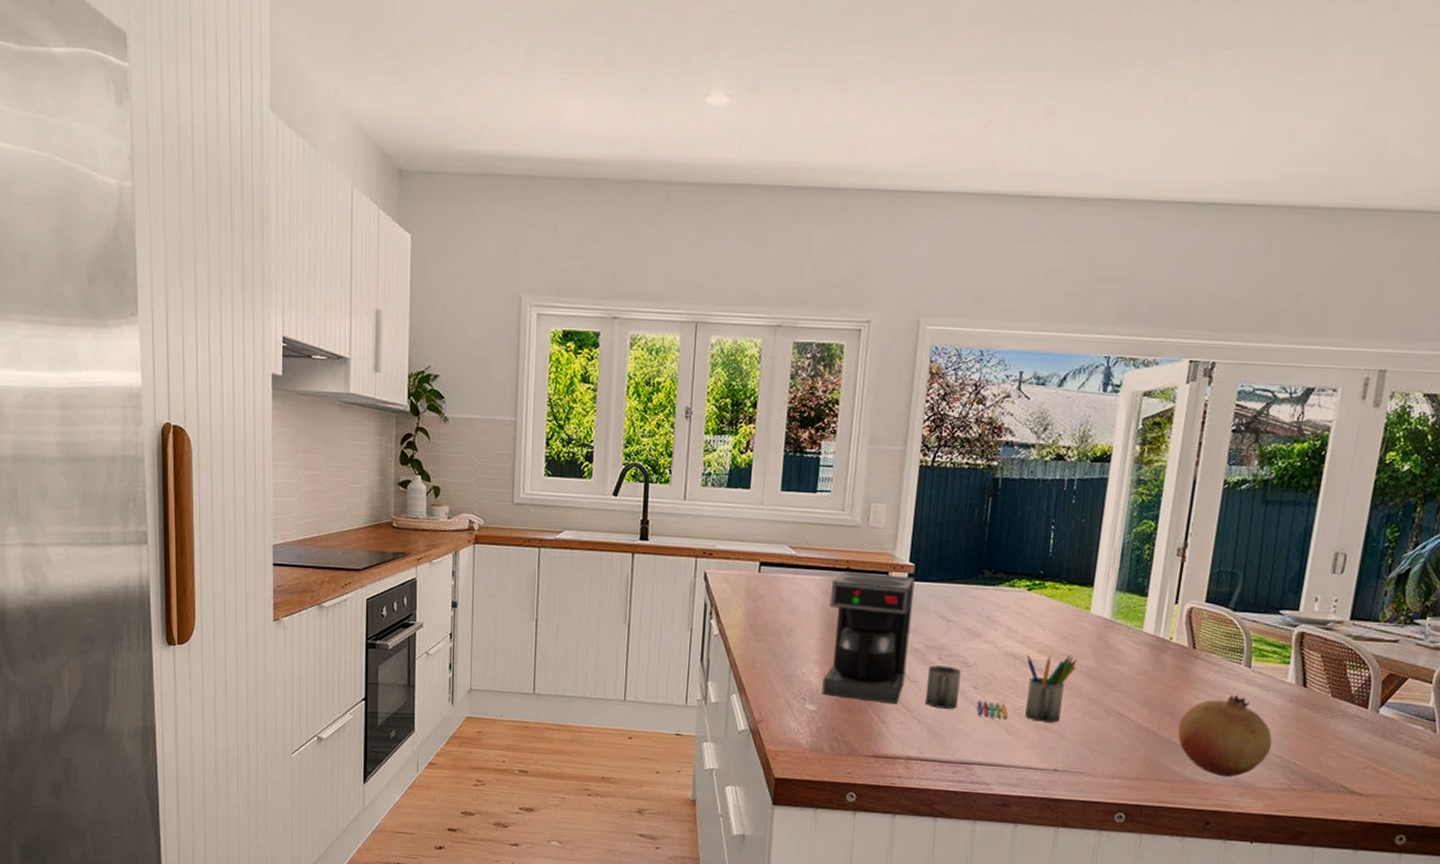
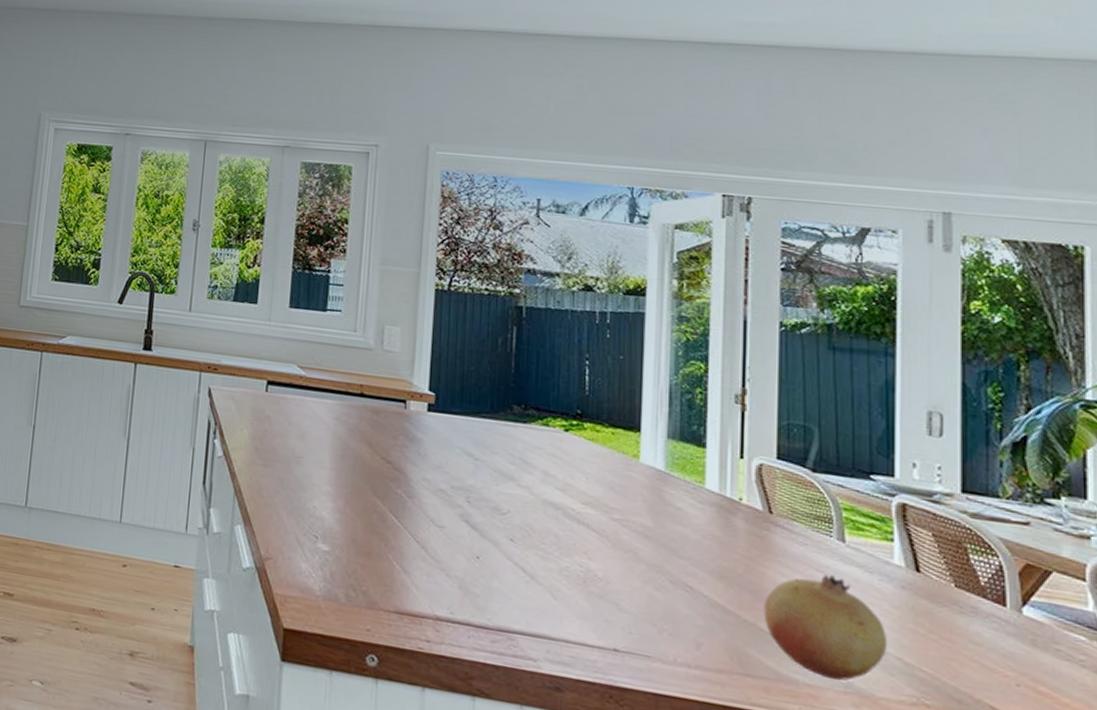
coffee maker: present [822,572,1077,723] -> none [336,397,629,590]

